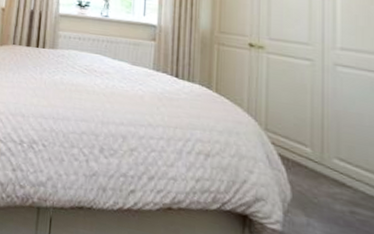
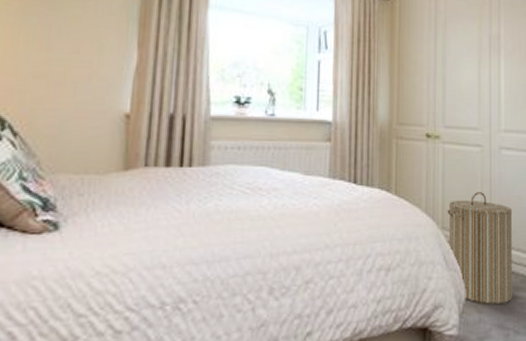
laundry hamper: none [271,102,351,216] -> present [447,192,513,304]

